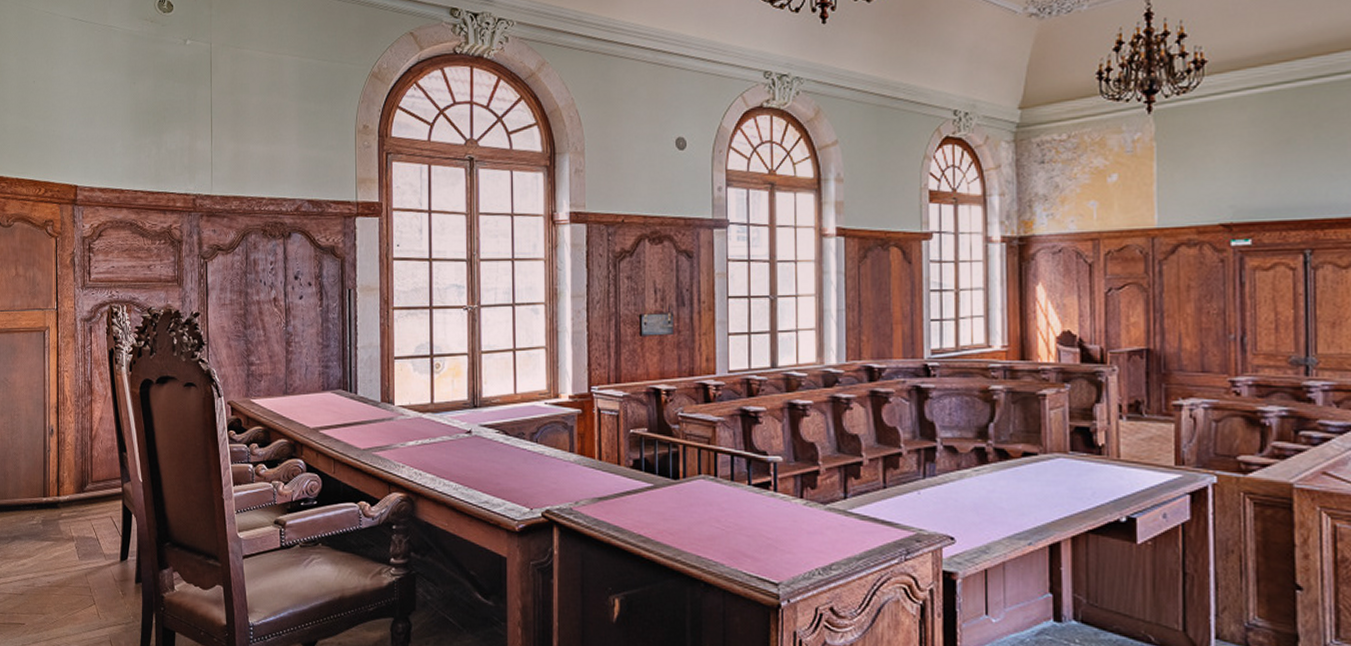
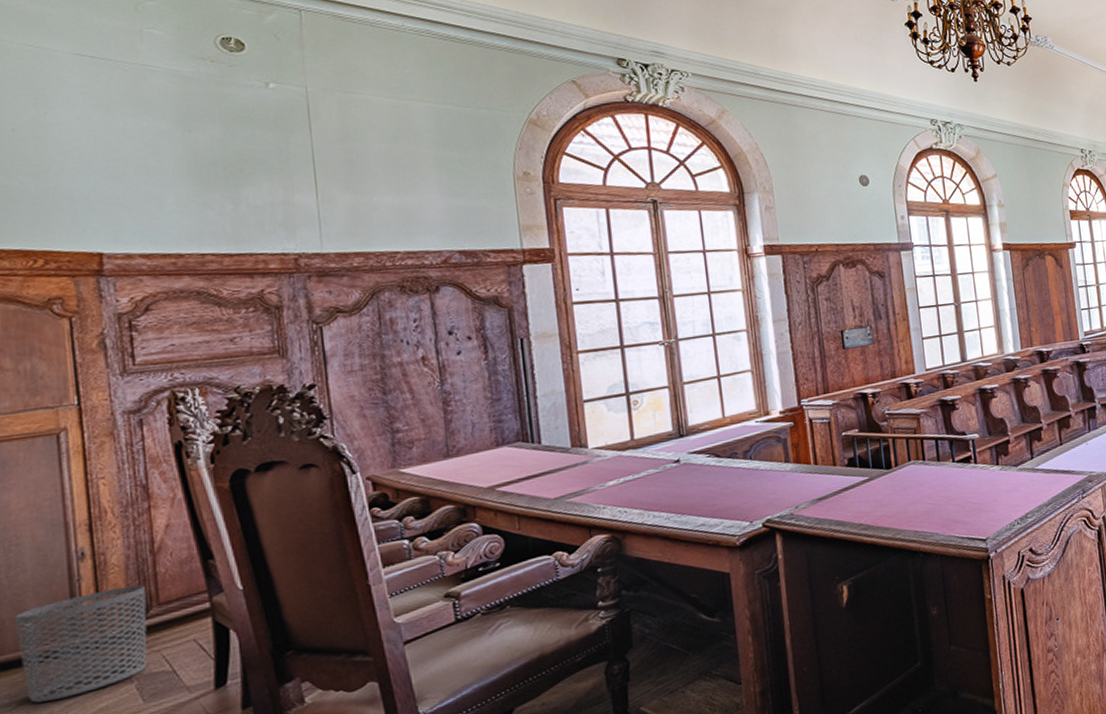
waste bin: none [14,462,85,543] -> present [15,584,148,703]

